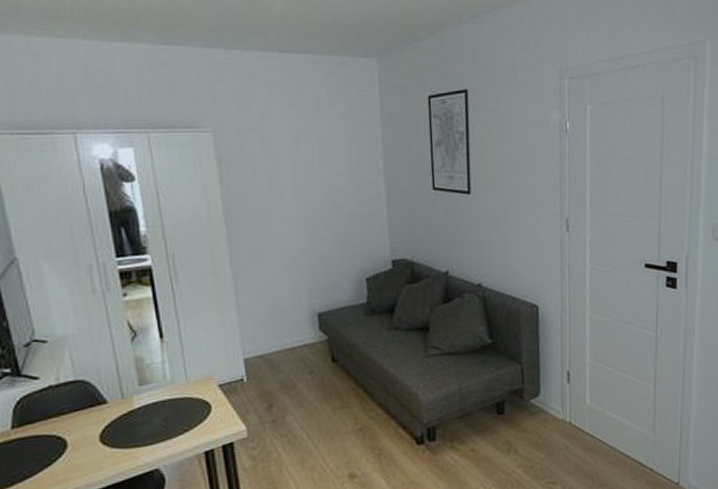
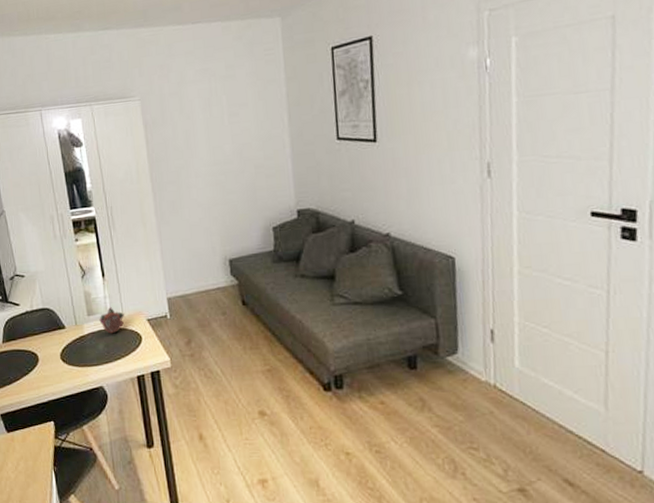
flower: none [155,372,189,405] -> present [99,306,124,334]

